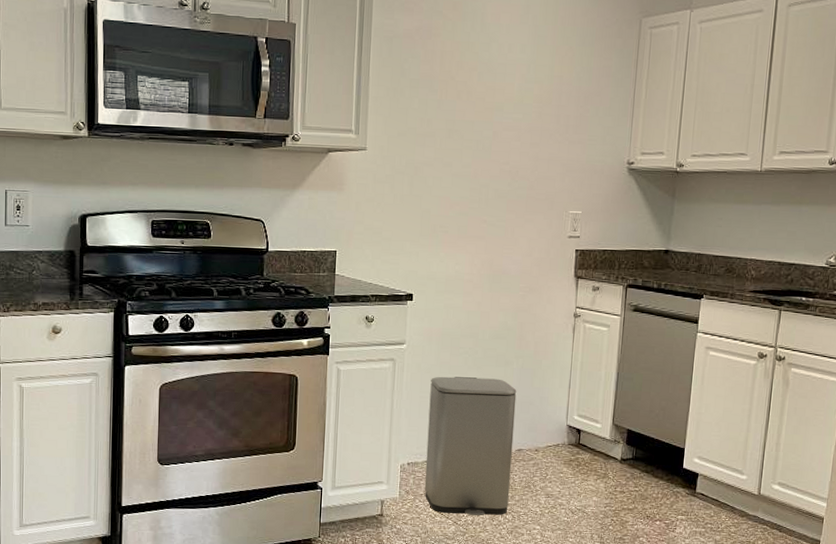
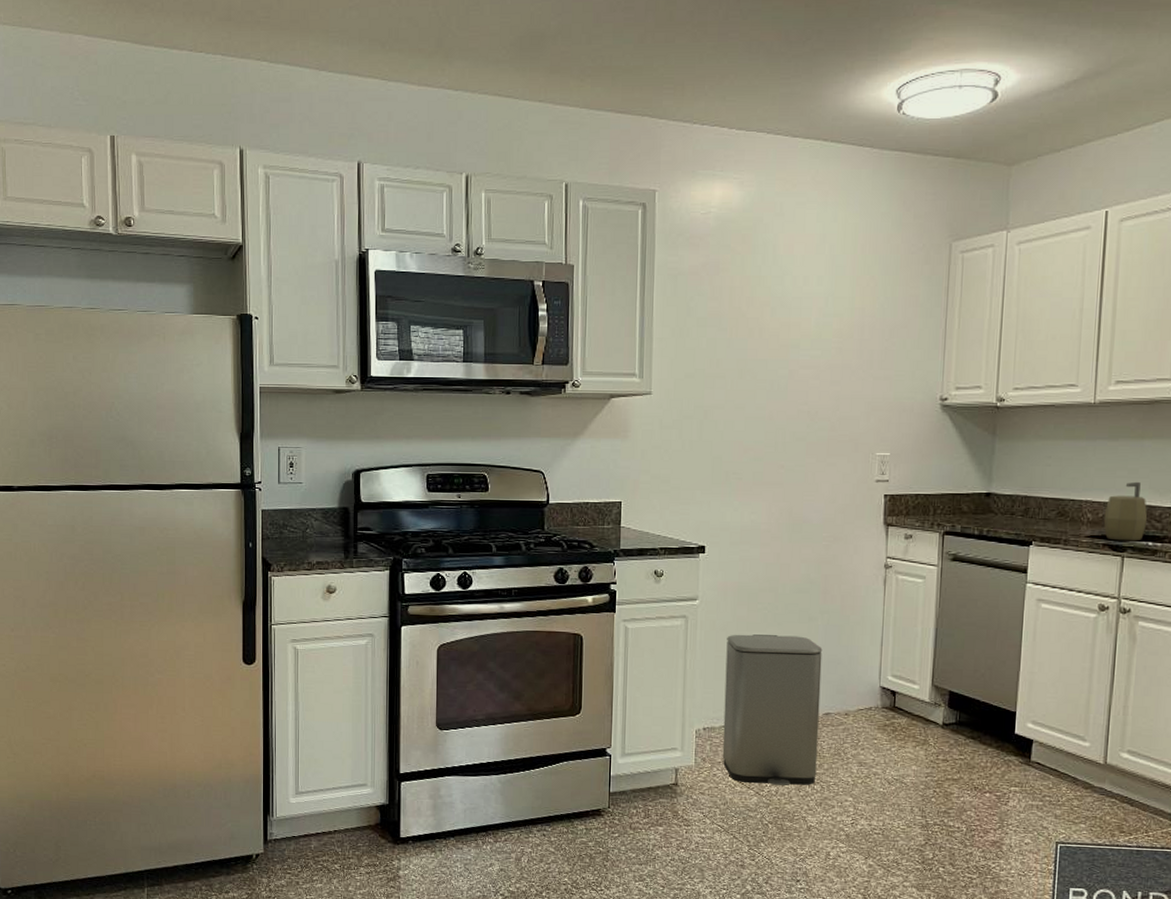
soap dispenser: none [765,242,803,297] -> present [1103,481,1148,541]

